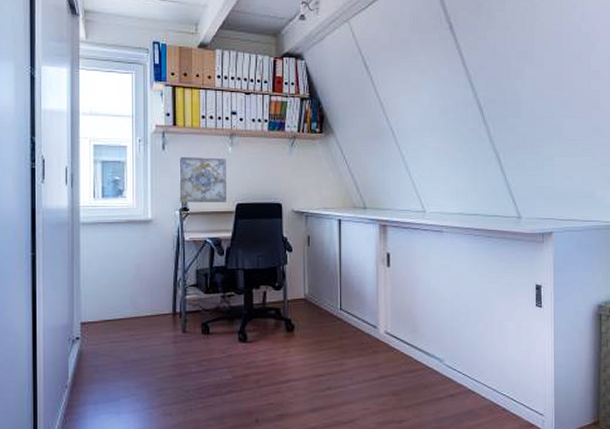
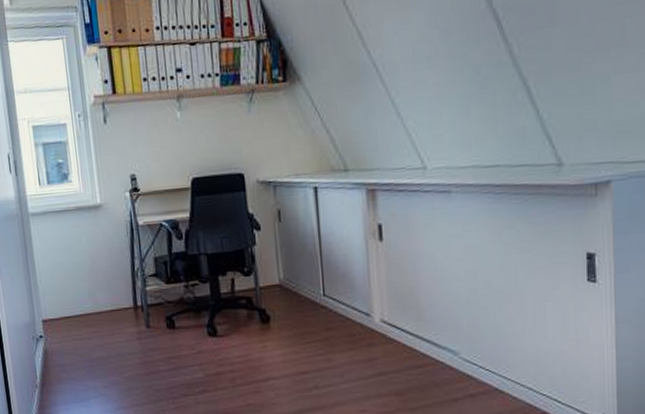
wall art: present [179,156,226,203] -> none [123,126,180,183]

